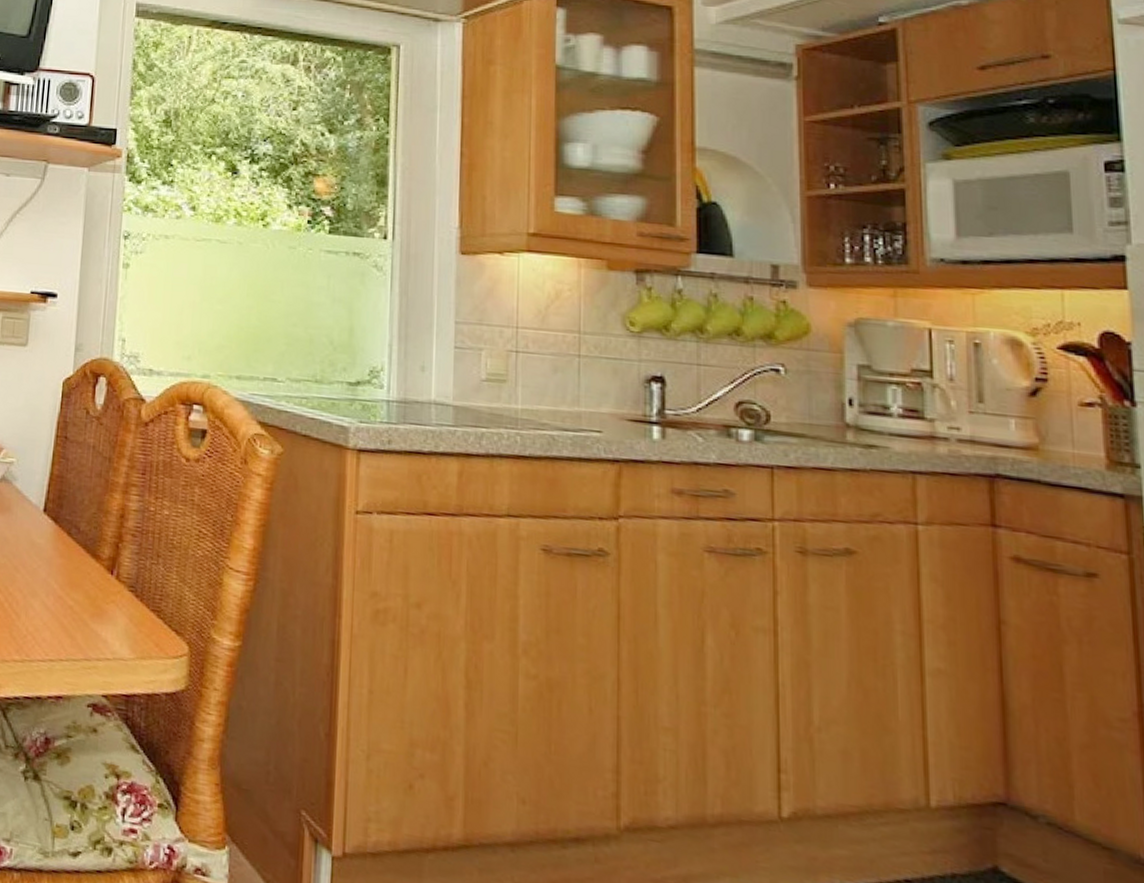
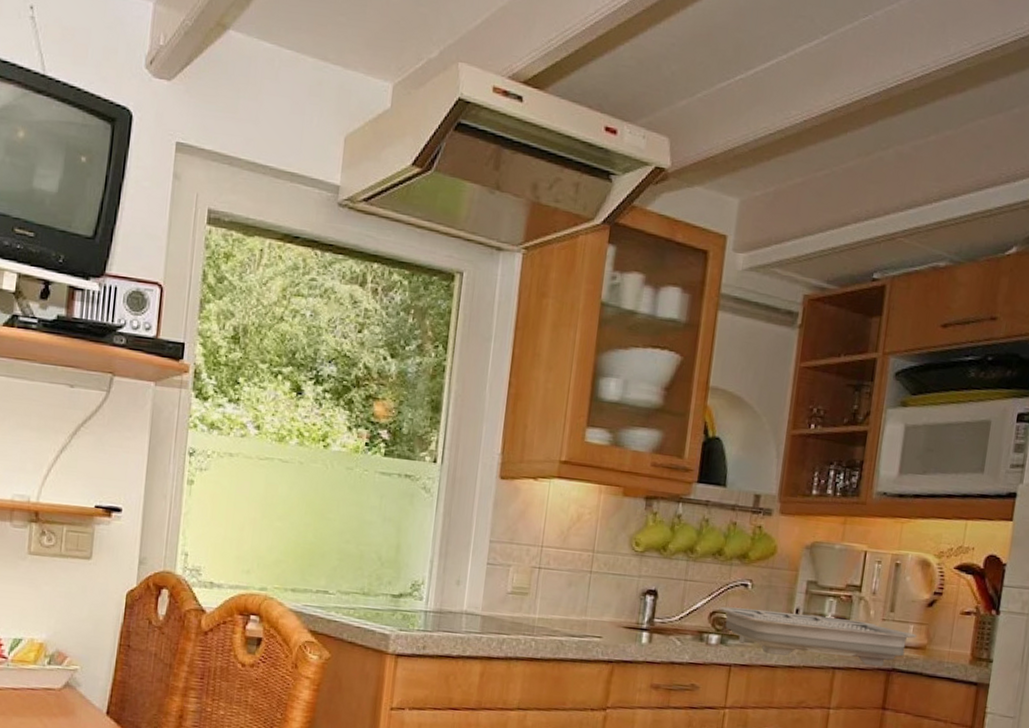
dish rack: none [746,395,1022,472] -> present [719,606,917,667]

